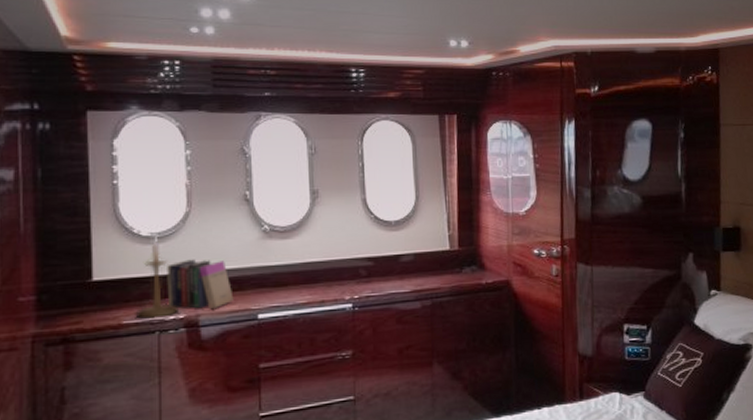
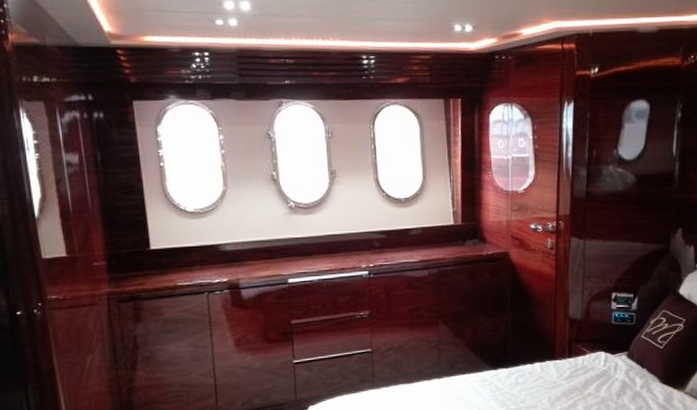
candlestick: present [136,235,178,320] -> none [188,211,222,282]
books: present [167,259,234,310] -> none [210,232,267,275]

